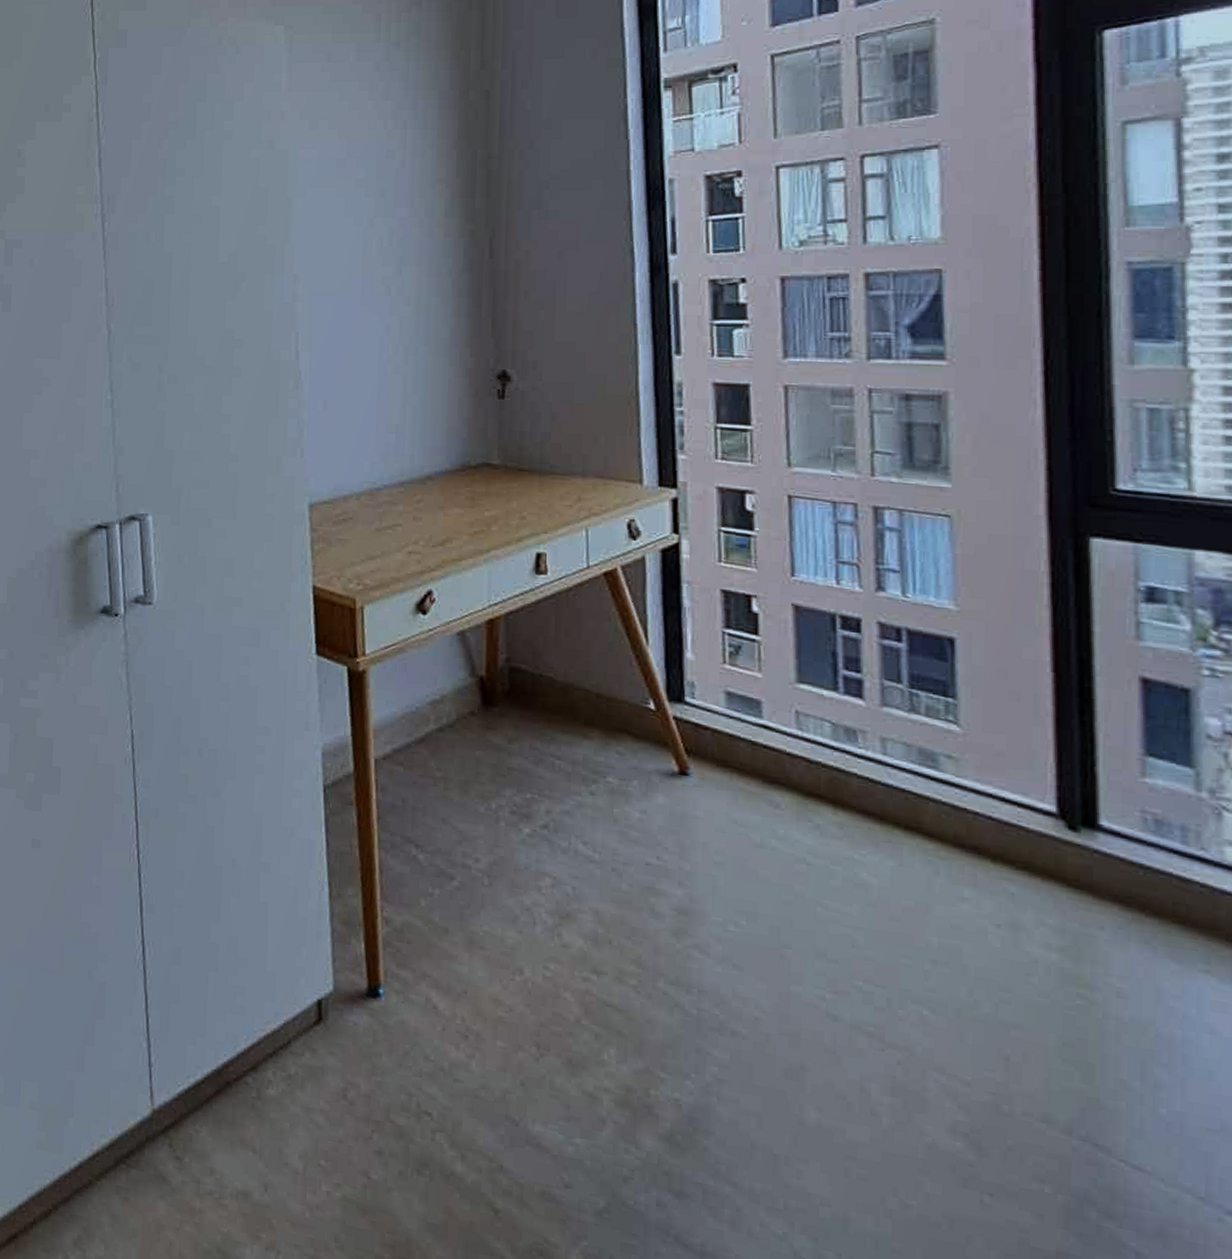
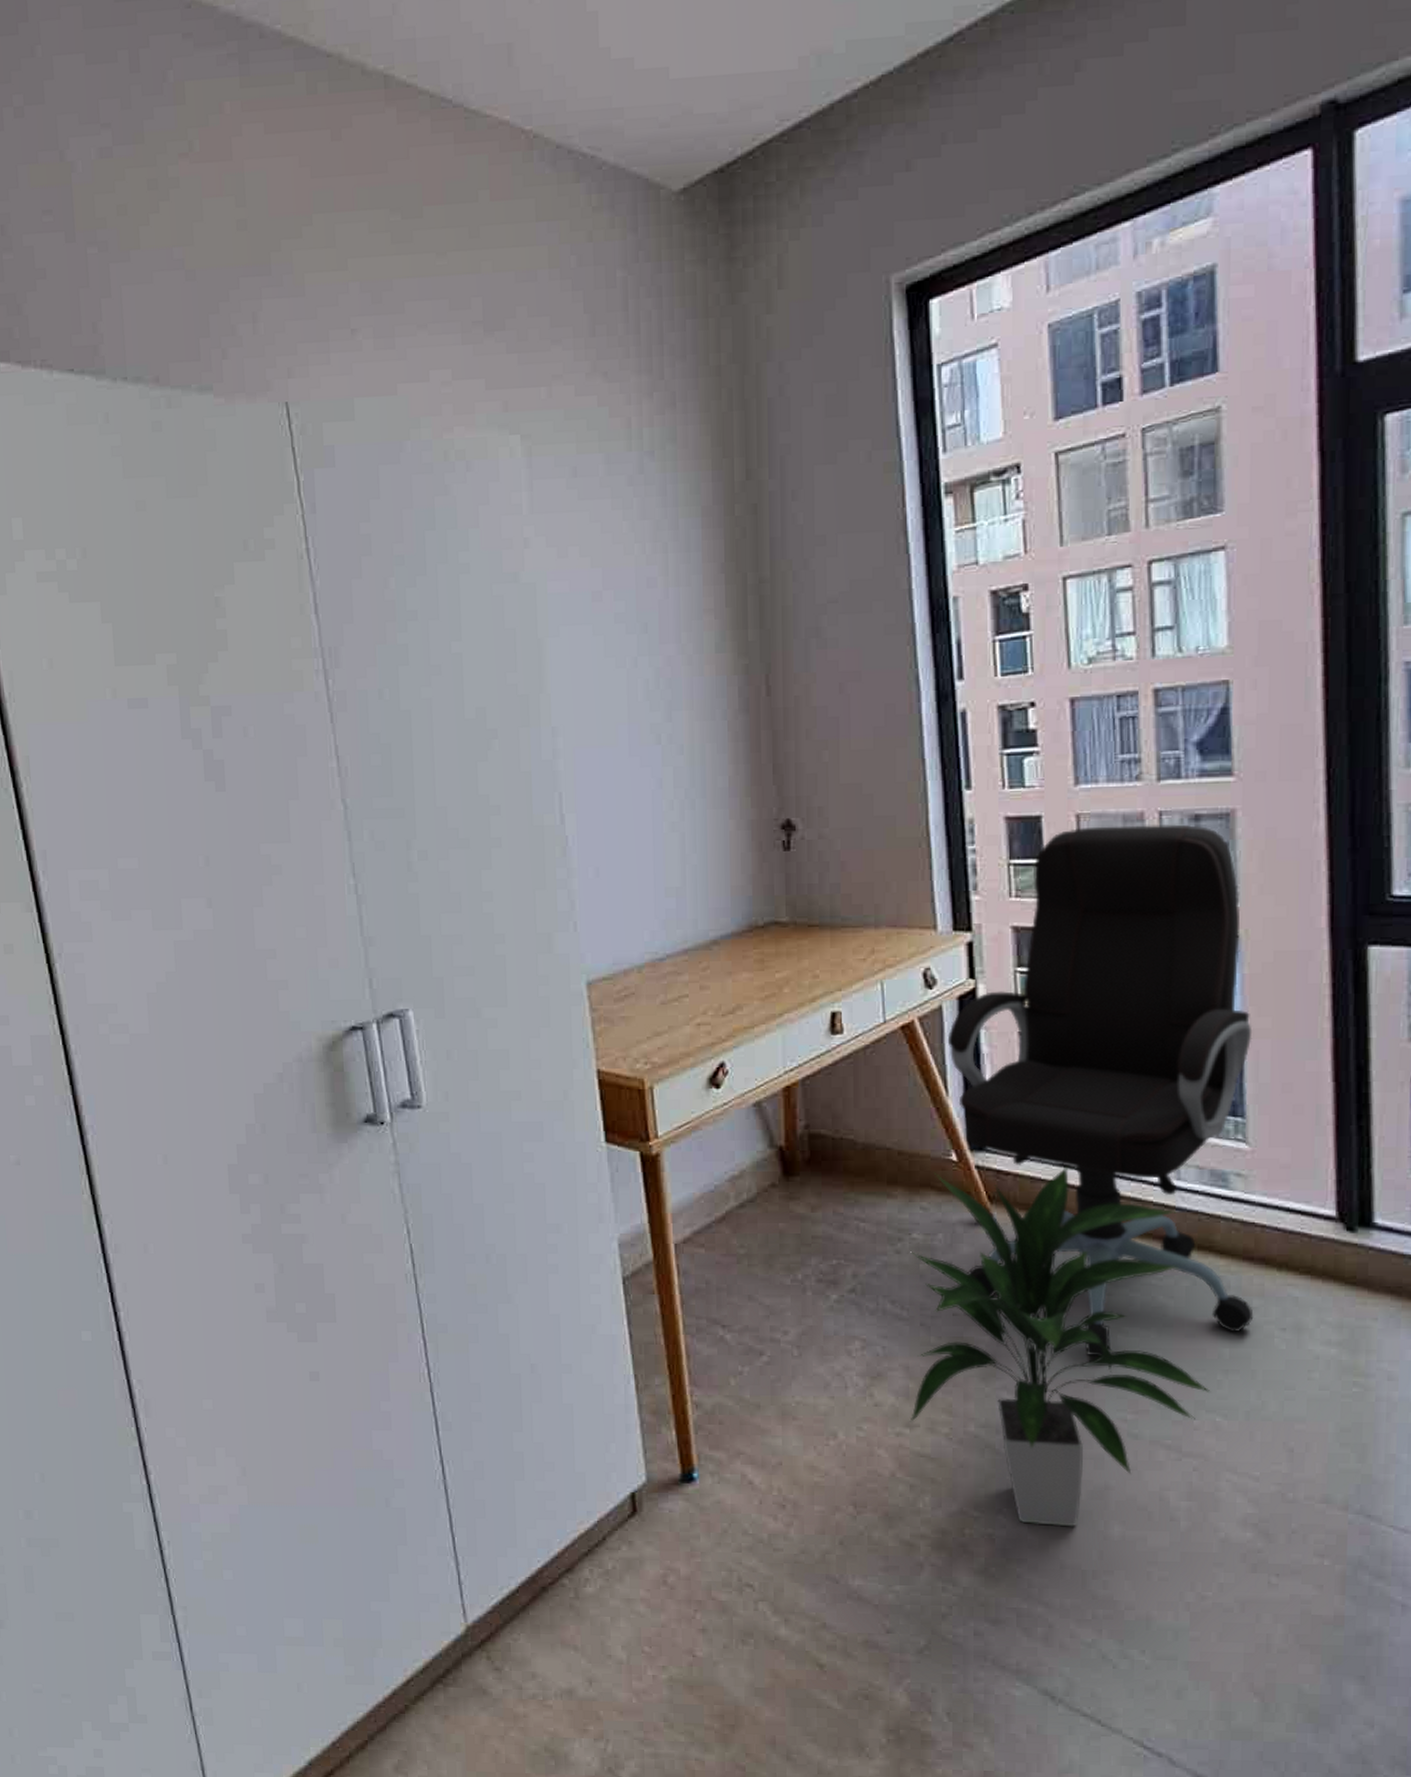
indoor plant: none [597,718,918,1106] -> present [909,1166,1211,1527]
office chair: none [649,398,965,929] -> present [947,824,1254,1357]

